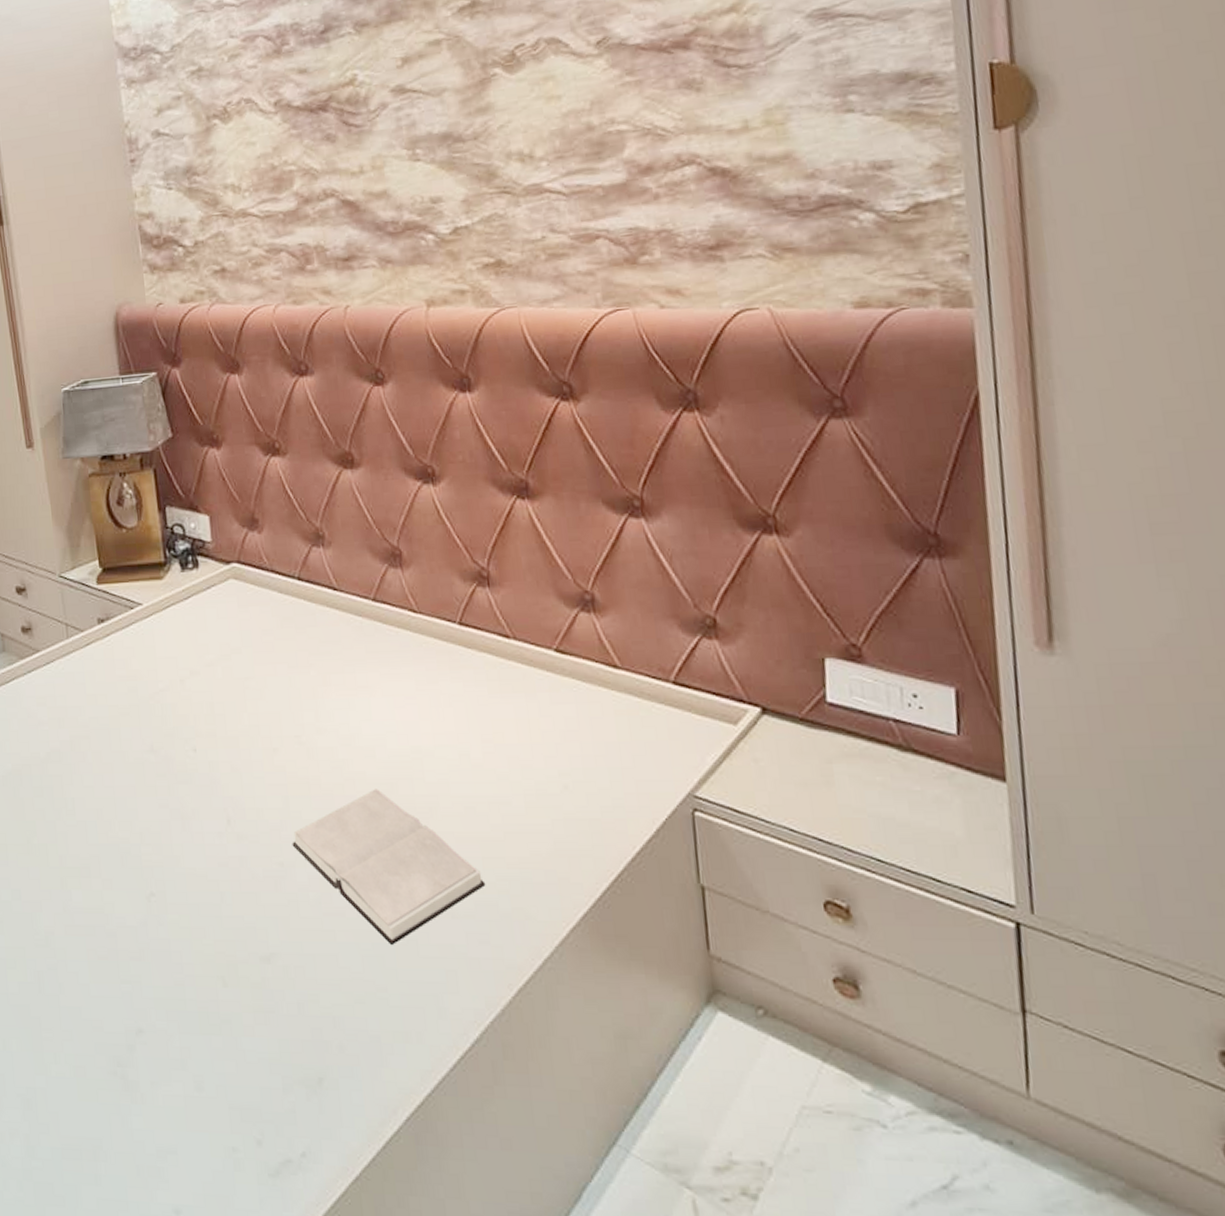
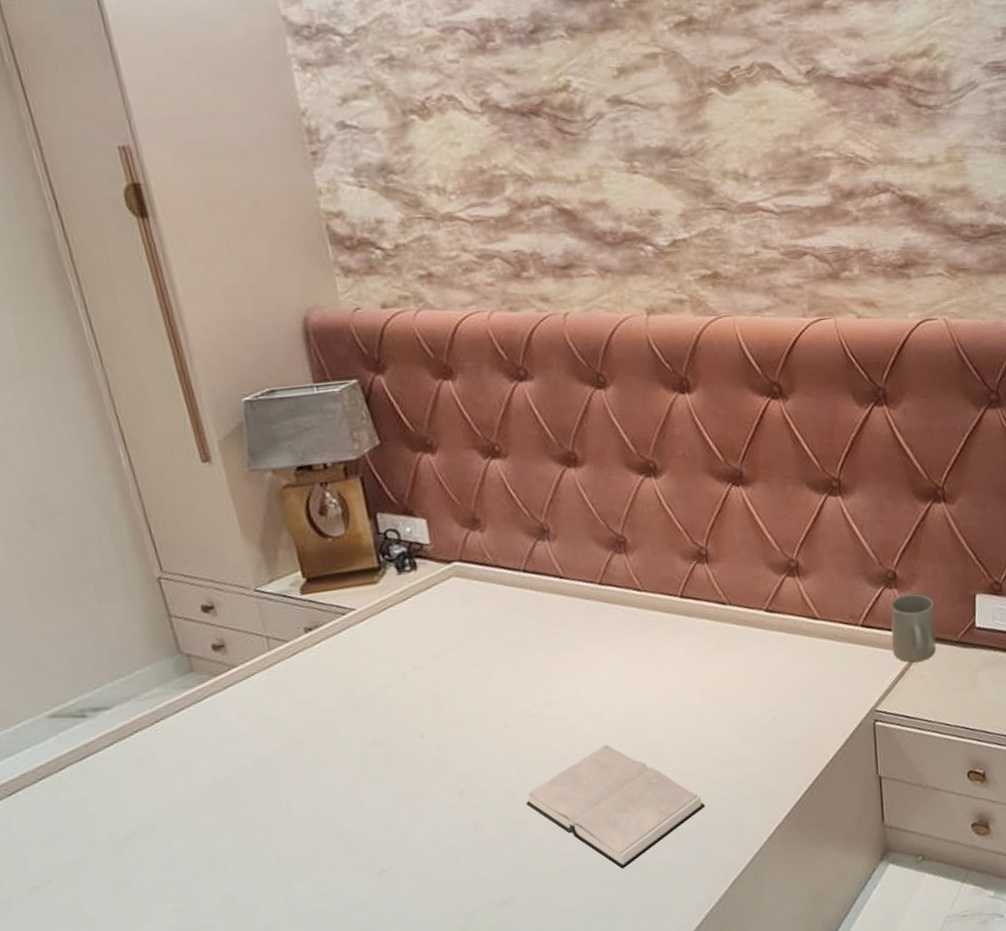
cup: none [709,648,773,739] -> present [890,593,937,663]

